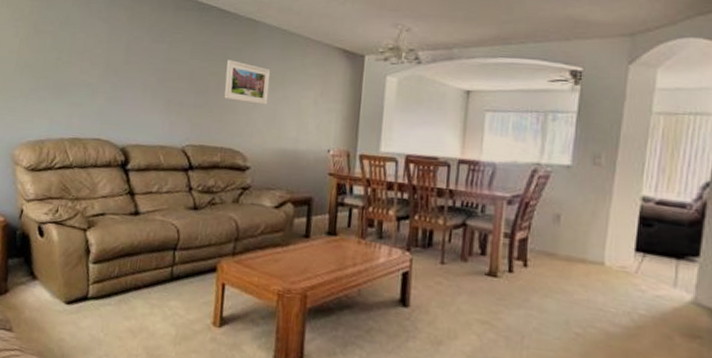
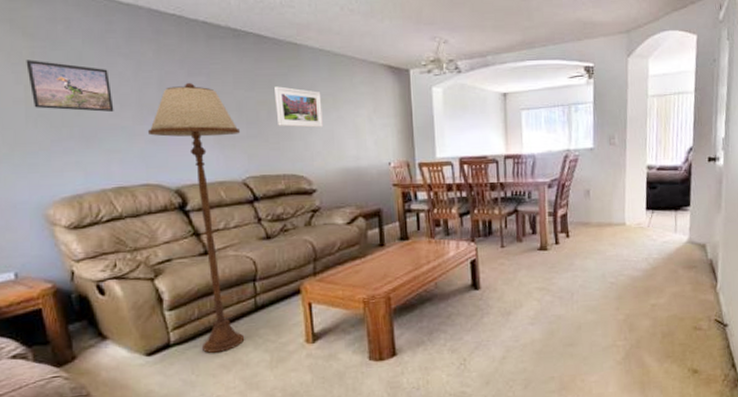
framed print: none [23,17,87,68] -> present [26,59,114,112]
floor lamp: none [108,48,189,316] -> present [147,82,245,353]

